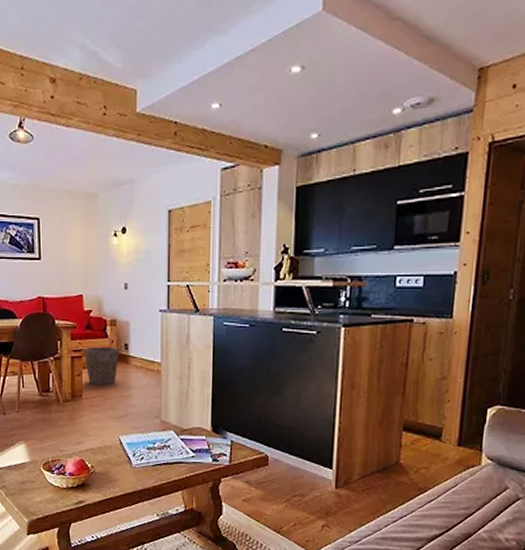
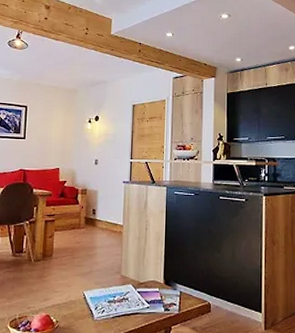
waste bin: present [83,346,120,385] -> none [56,212,89,245]

